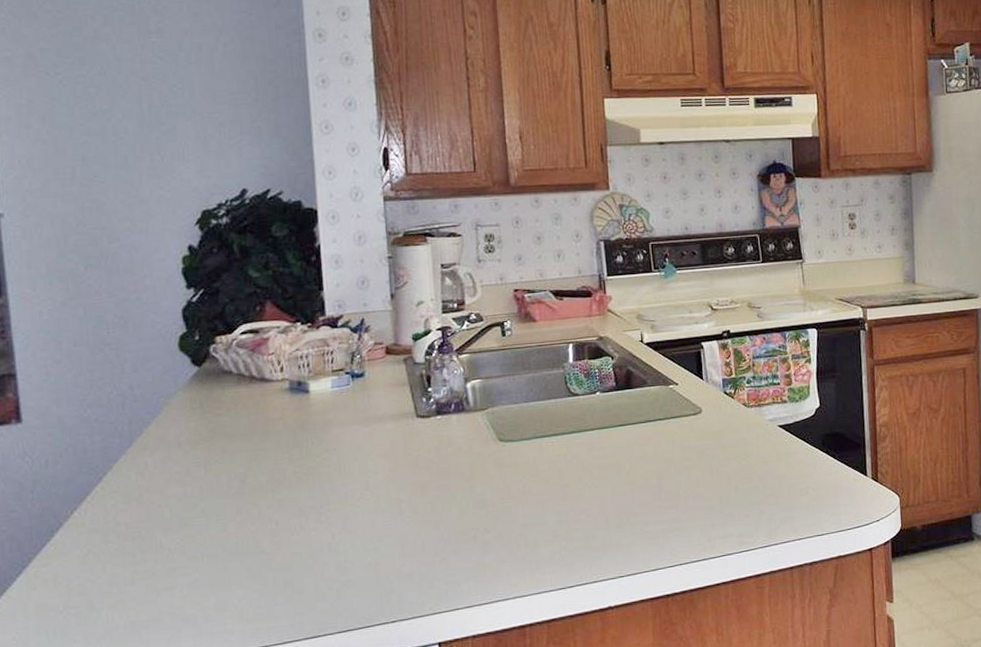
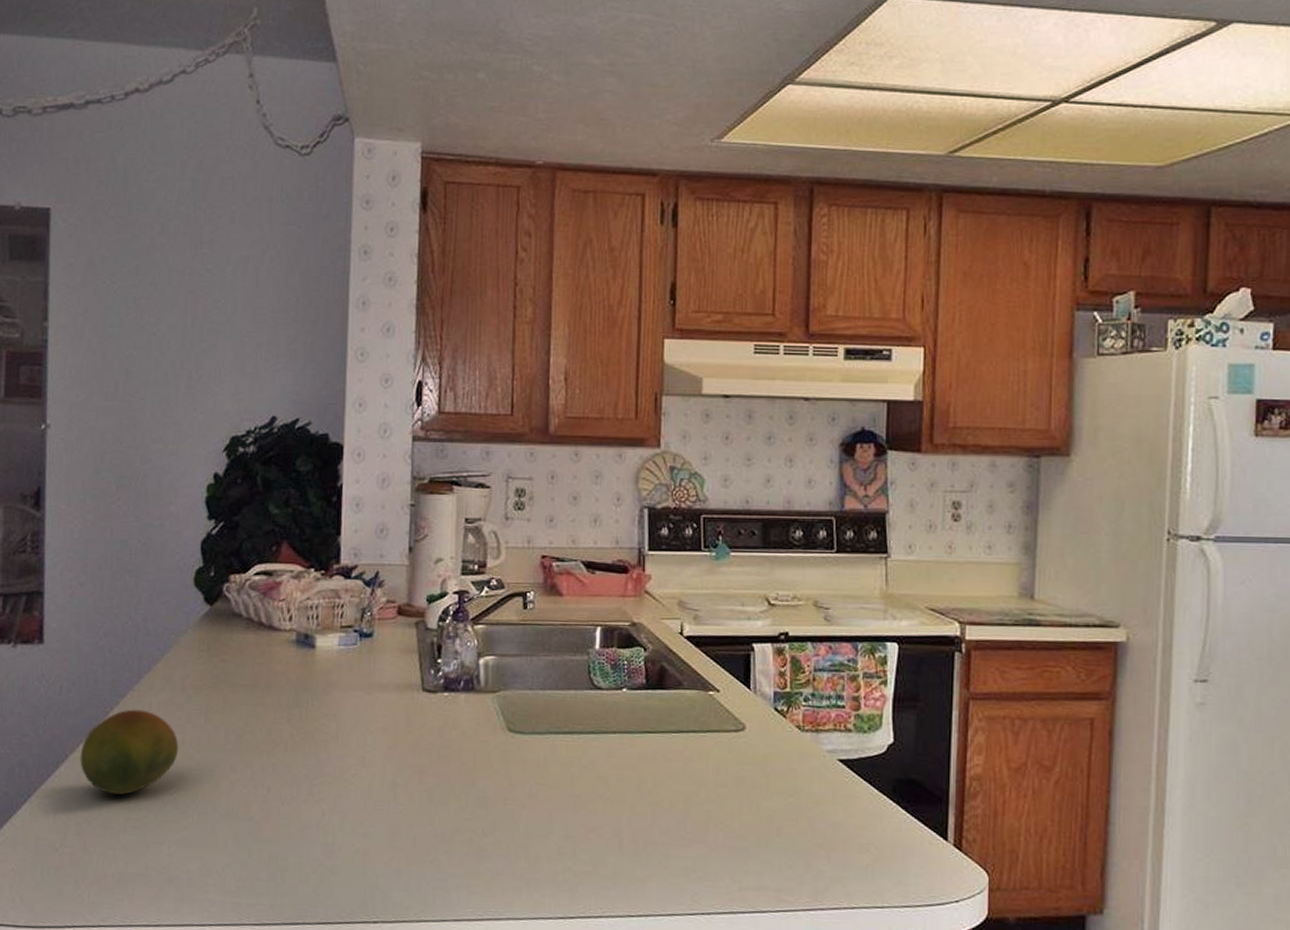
fruit: none [75,470,181,552] -> present [80,709,179,795]

